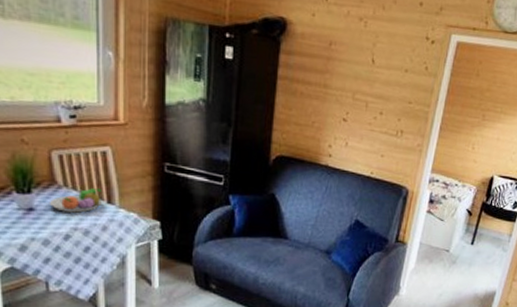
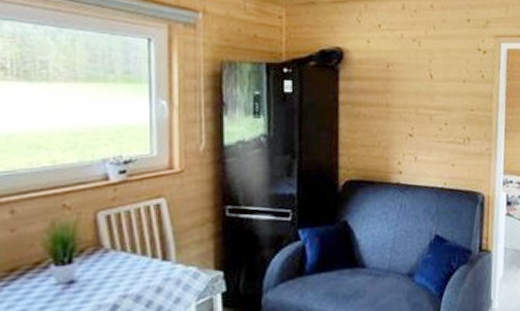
fruit bowl: present [49,188,103,213] -> none [93,246,157,279]

